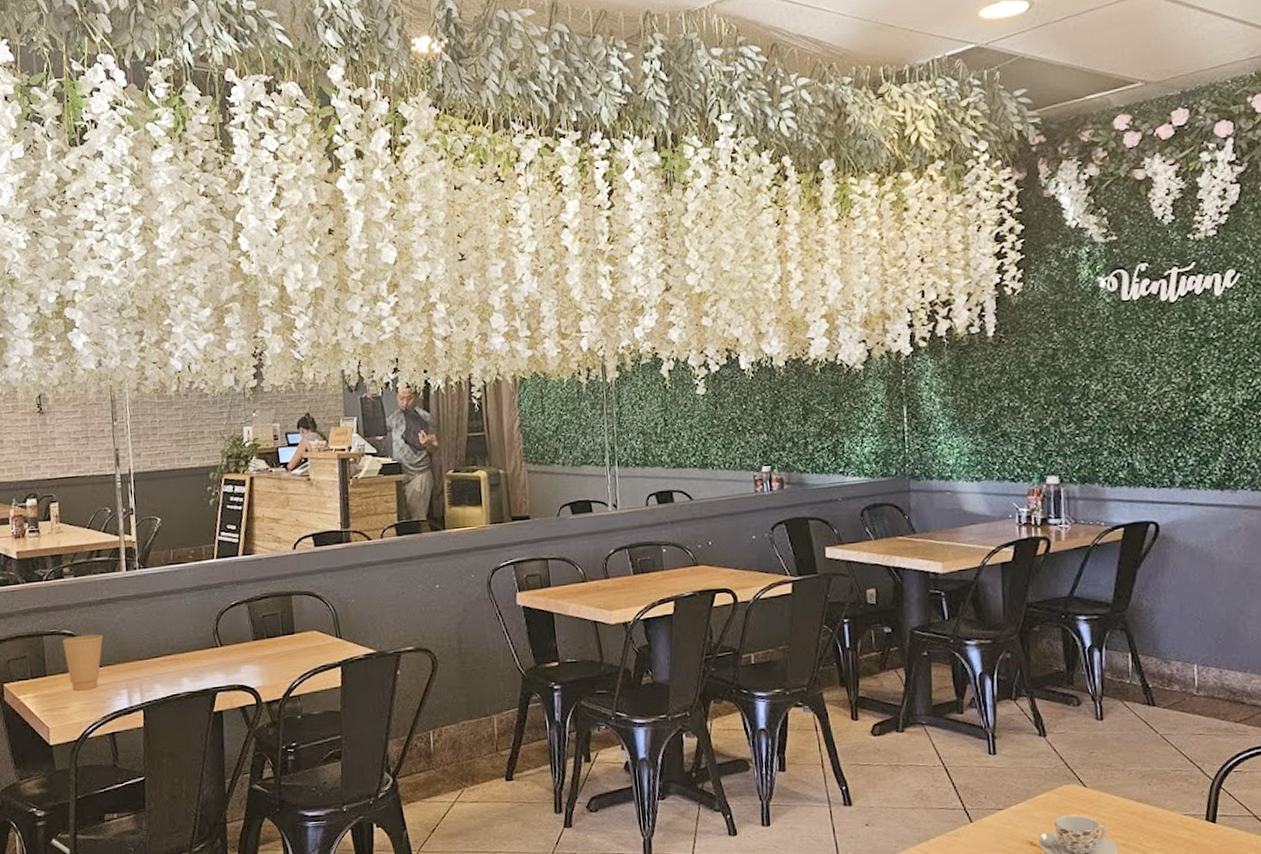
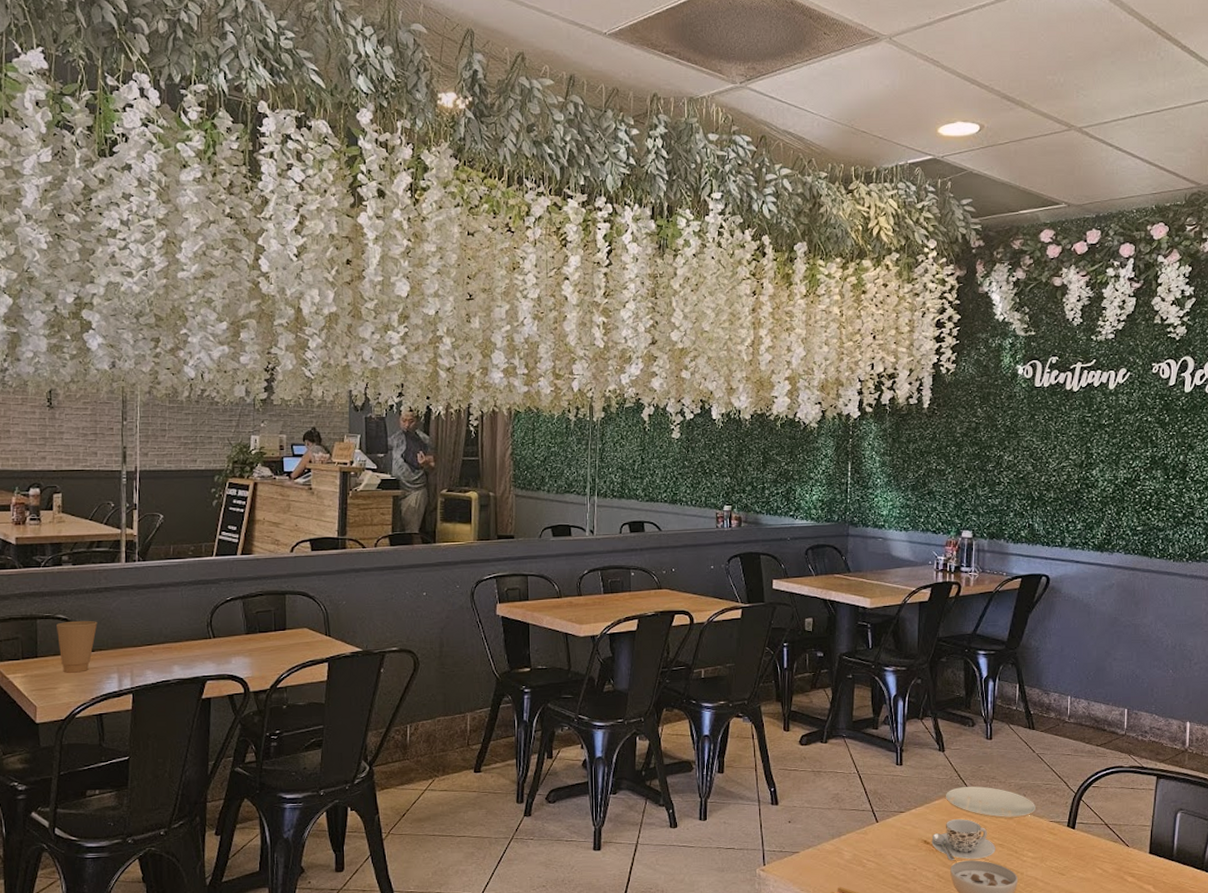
plate: none [1052,776,1166,813] -> present [946,786,1037,819]

